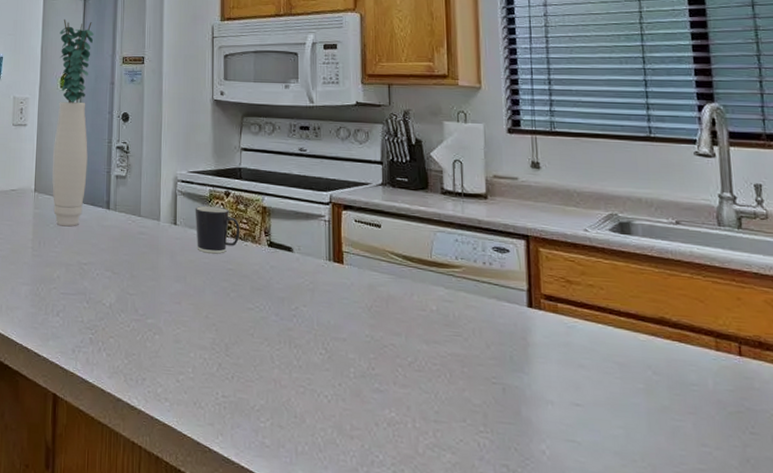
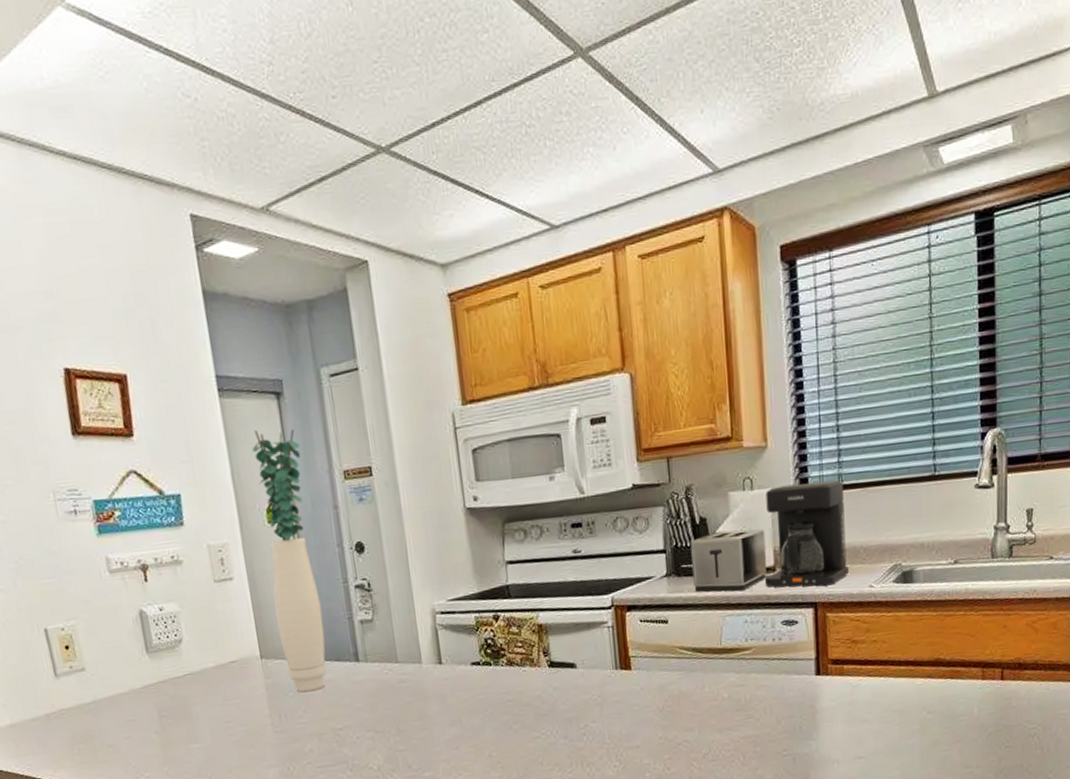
mug: present [195,205,240,254] -> none [460,634,516,689]
toaster: none [405,154,478,211] -> present [690,529,767,592]
coffee maker: none [476,123,563,222] -> present [764,480,850,588]

